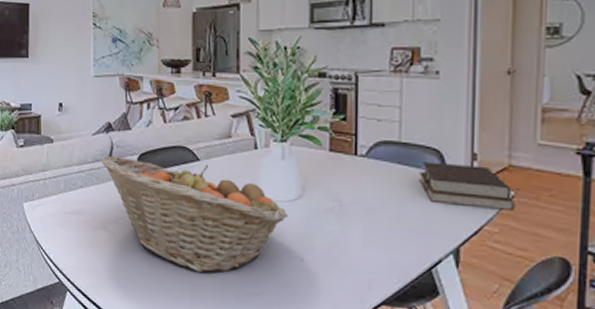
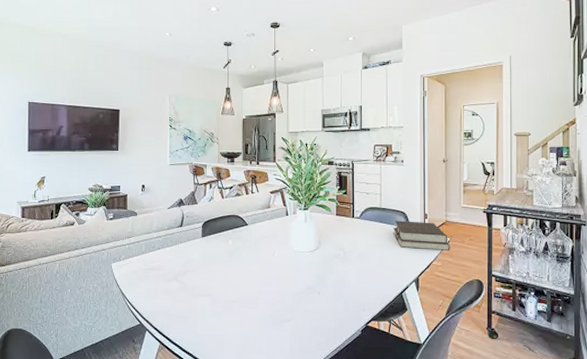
fruit basket: present [102,155,289,273] -> none [175,223,310,308]

